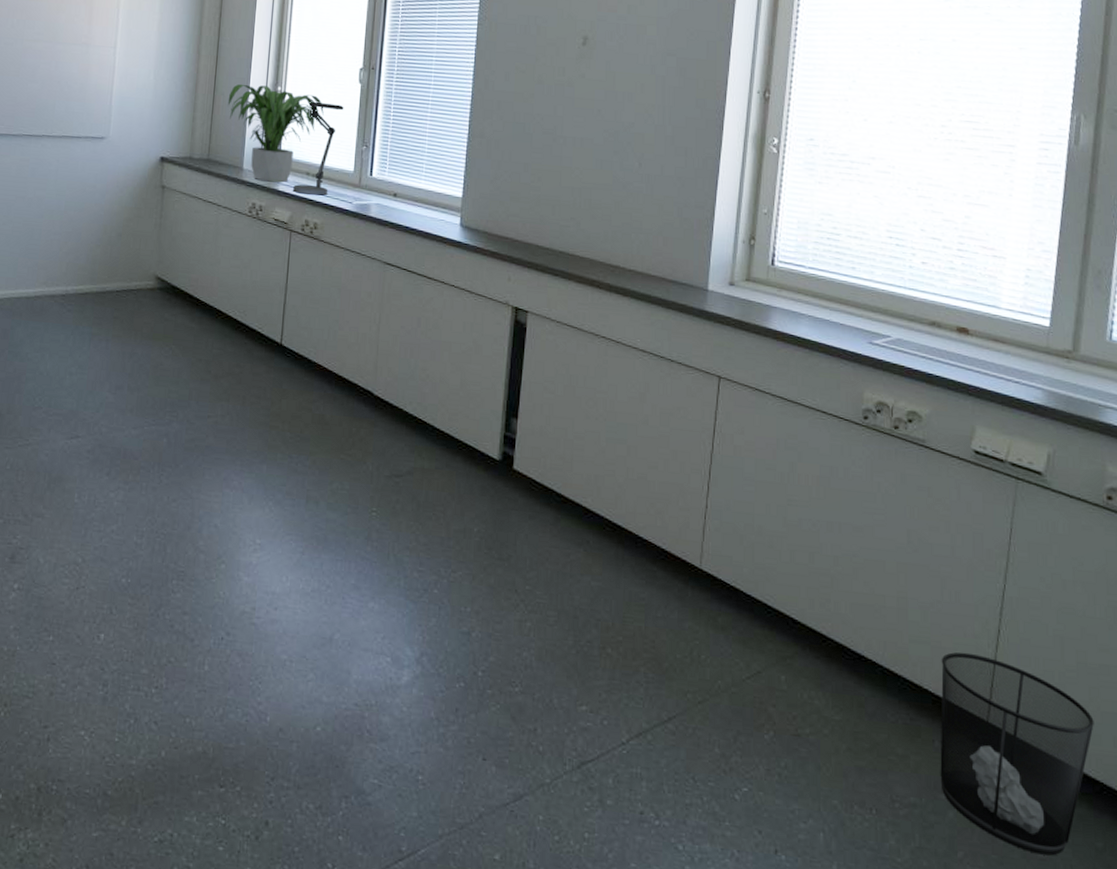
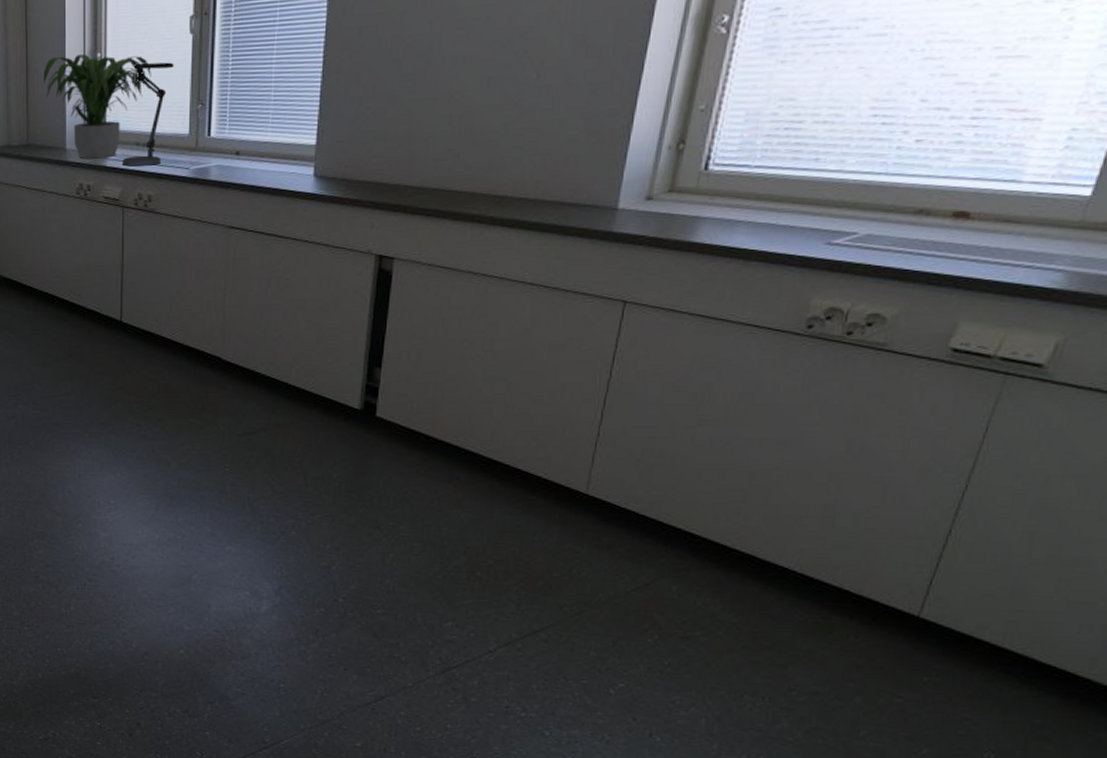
waste bin: present [940,652,1094,856] -> none [850,553,1058,732]

